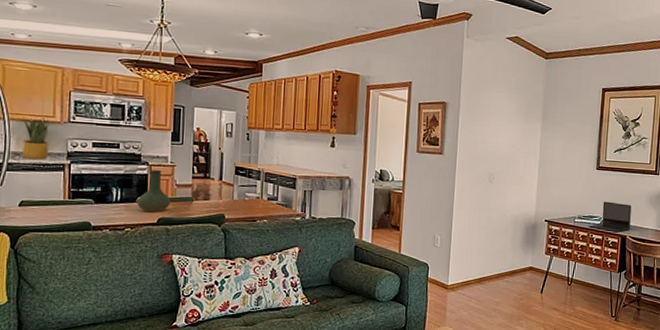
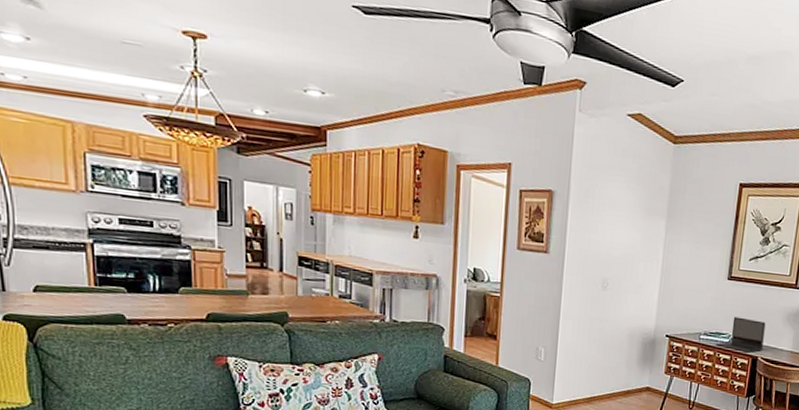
planter: present [21,118,51,161] -> none [28,183,65,238]
vase: present [137,170,170,213] -> none [180,255,221,307]

